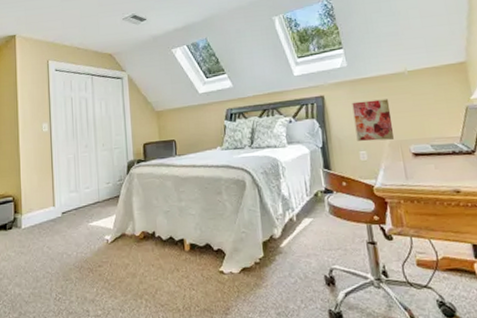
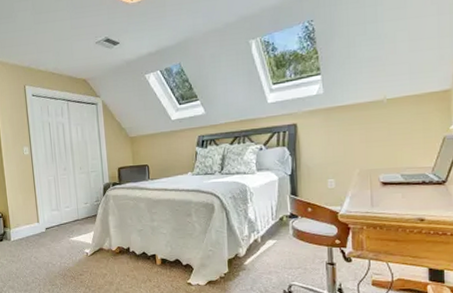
wall art: present [352,99,394,142] -> none [325,128,365,170]

